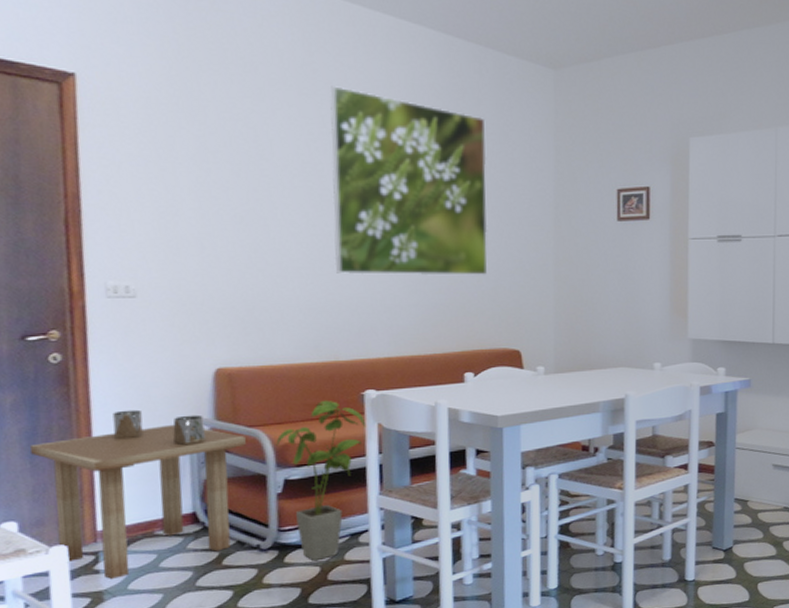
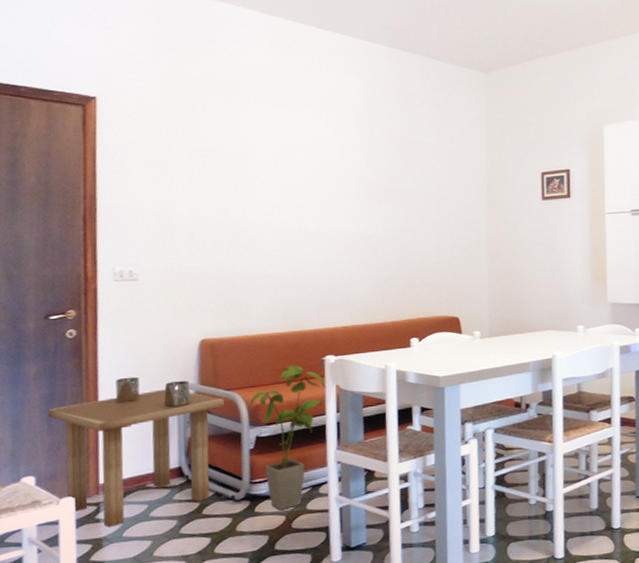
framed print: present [330,86,488,276] -> none [298,96,430,255]

